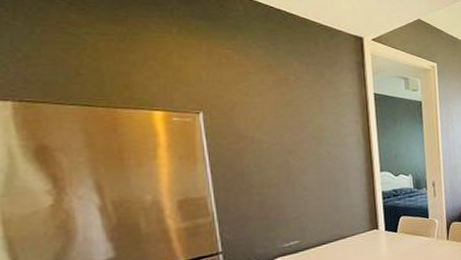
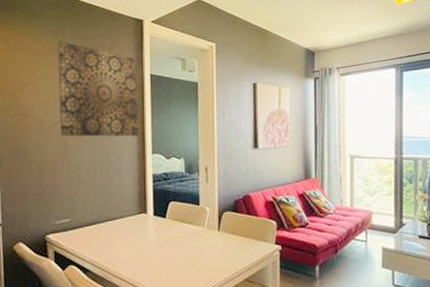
wall art: none [269,57,366,158] -> present [57,41,139,137]

